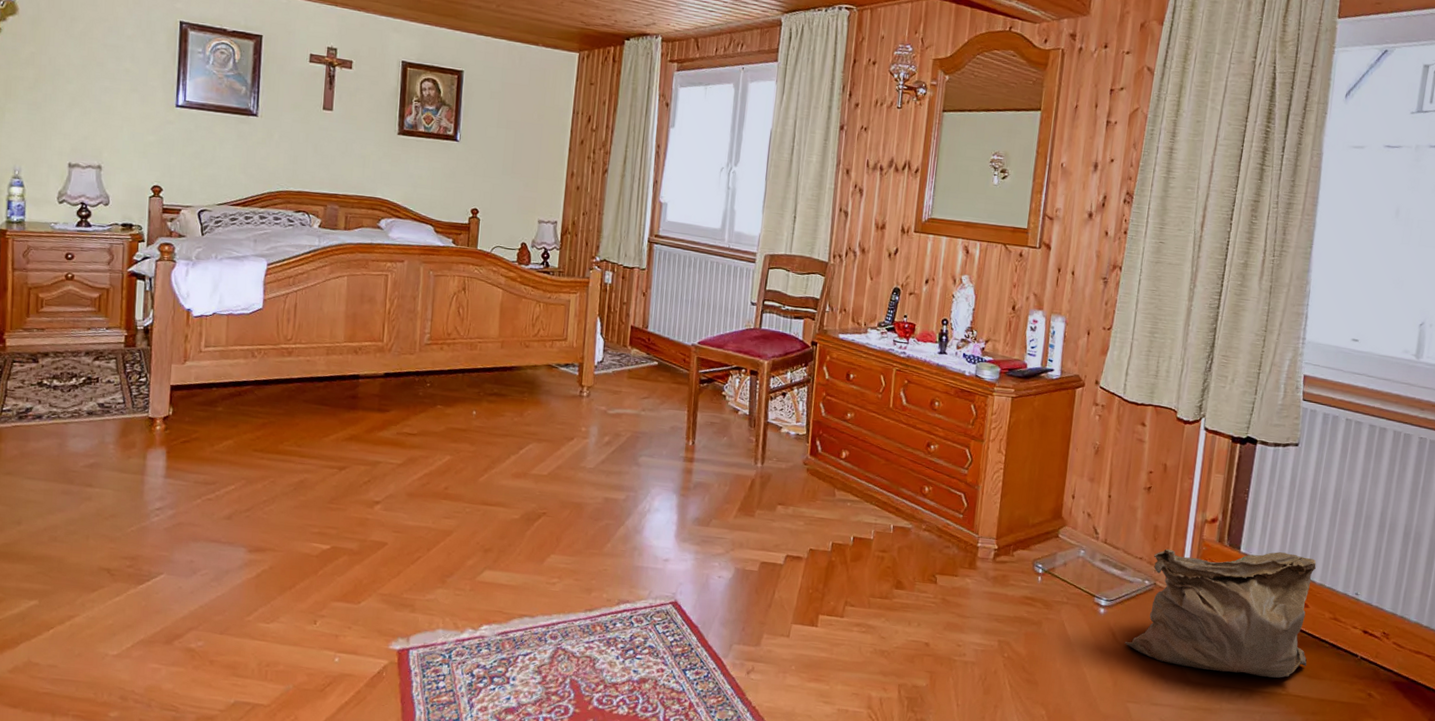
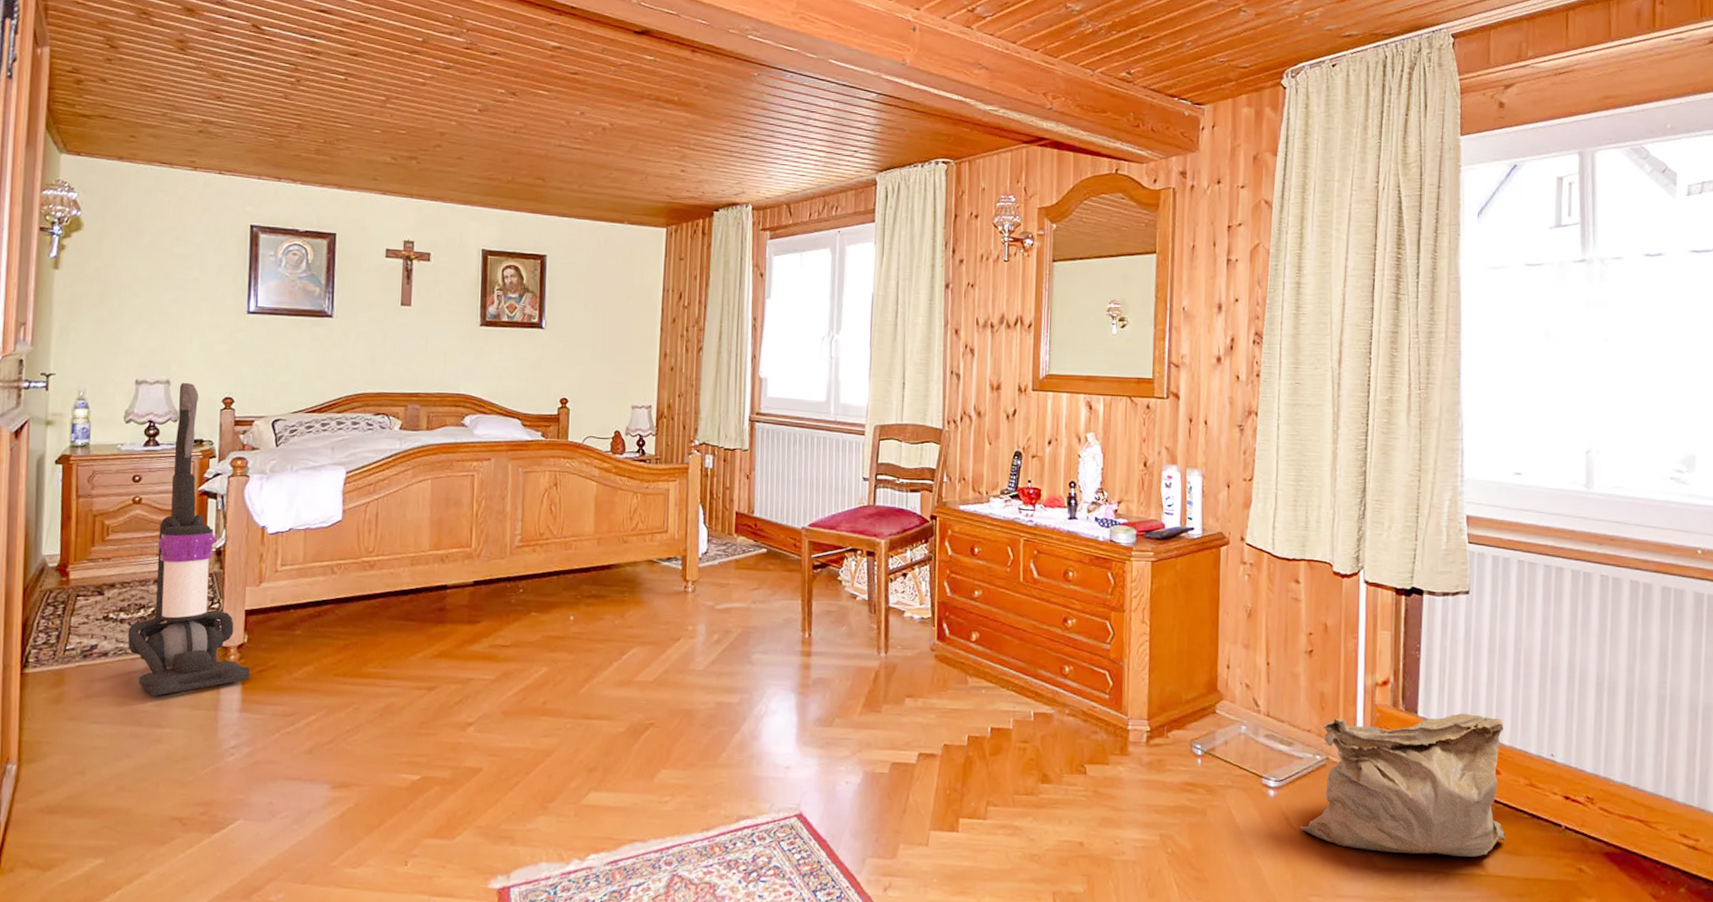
vacuum cleaner: none [60,169,175,459] -> present [127,383,250,696]

